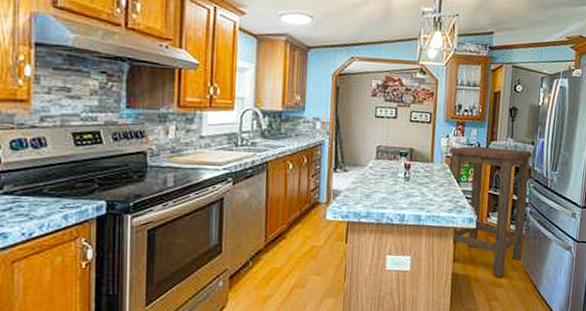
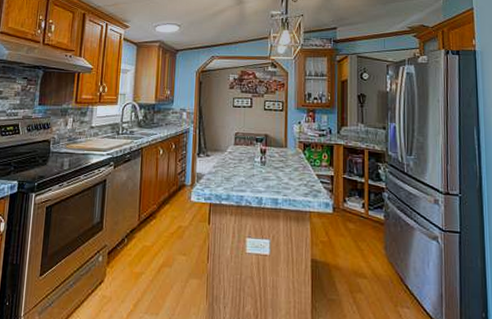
bar stool: present [449,146,533,278] -> none [301,131,385,268]

